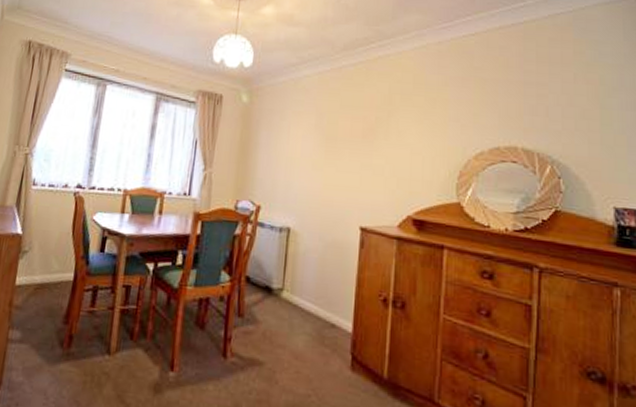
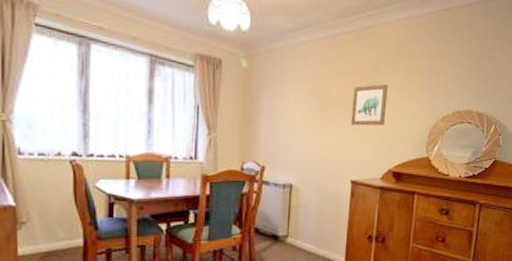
wall art: none [359,117,404,164] -> present [350,84,388,126]

